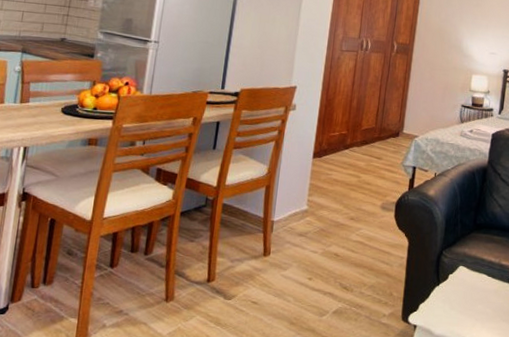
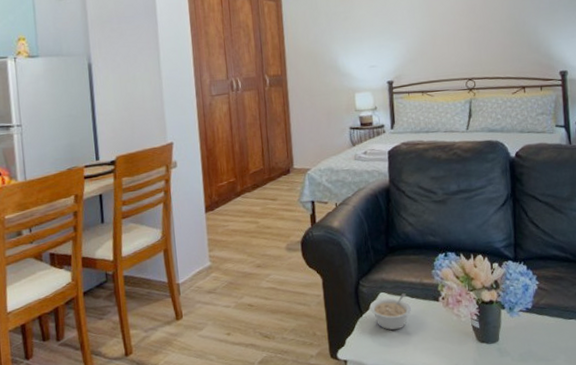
legume: none [447,270,486,305] -> present [369,292,411,330]

